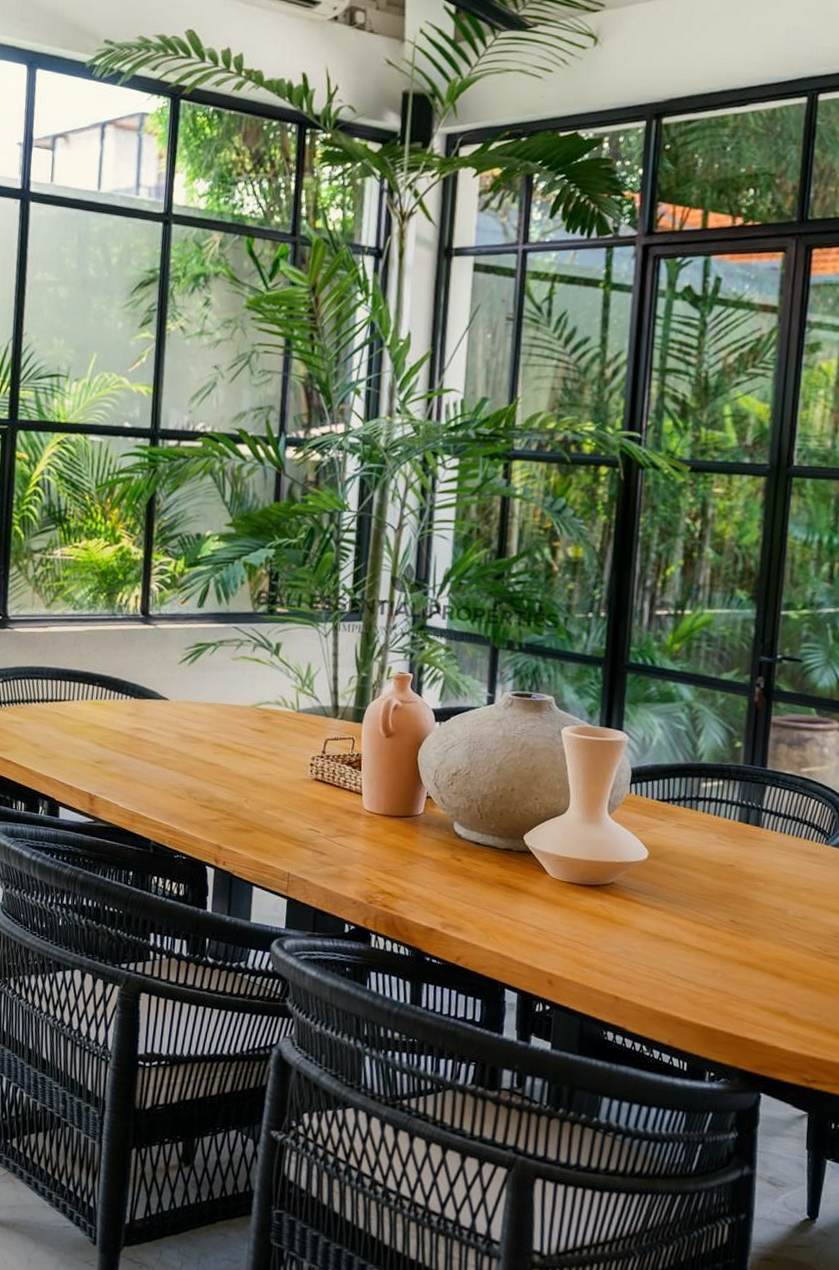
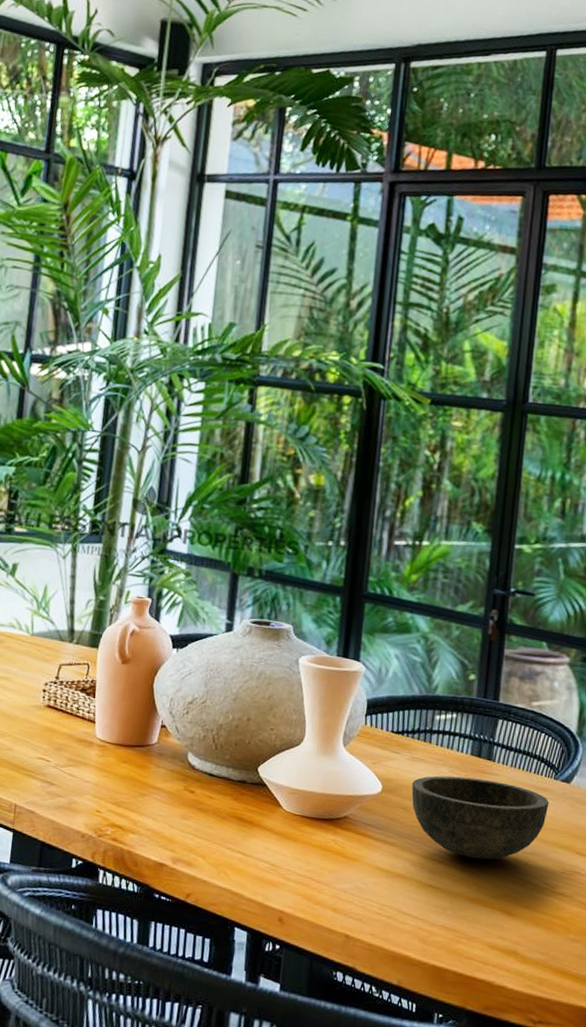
bowl: none [678,842,821,924] -> present [411,775,549,860]

